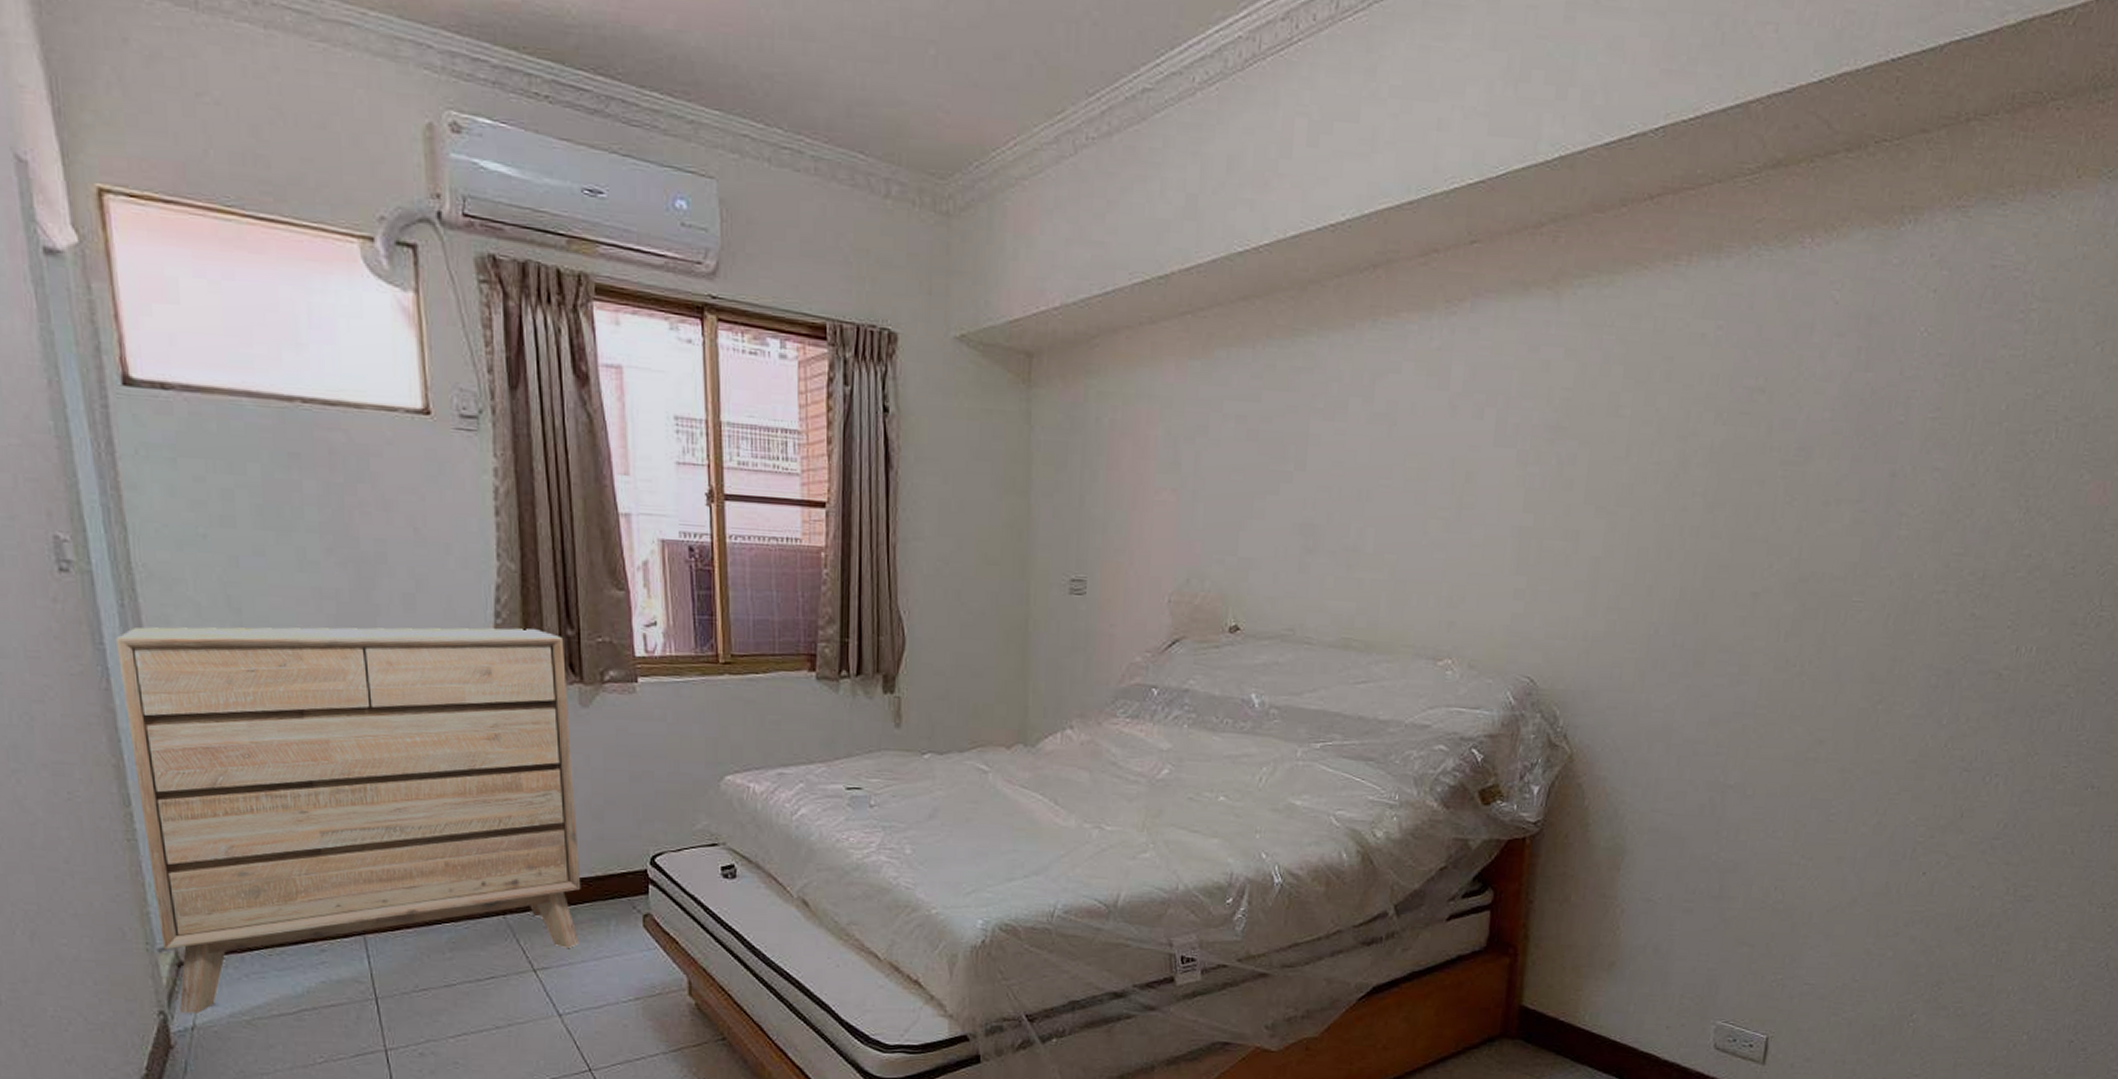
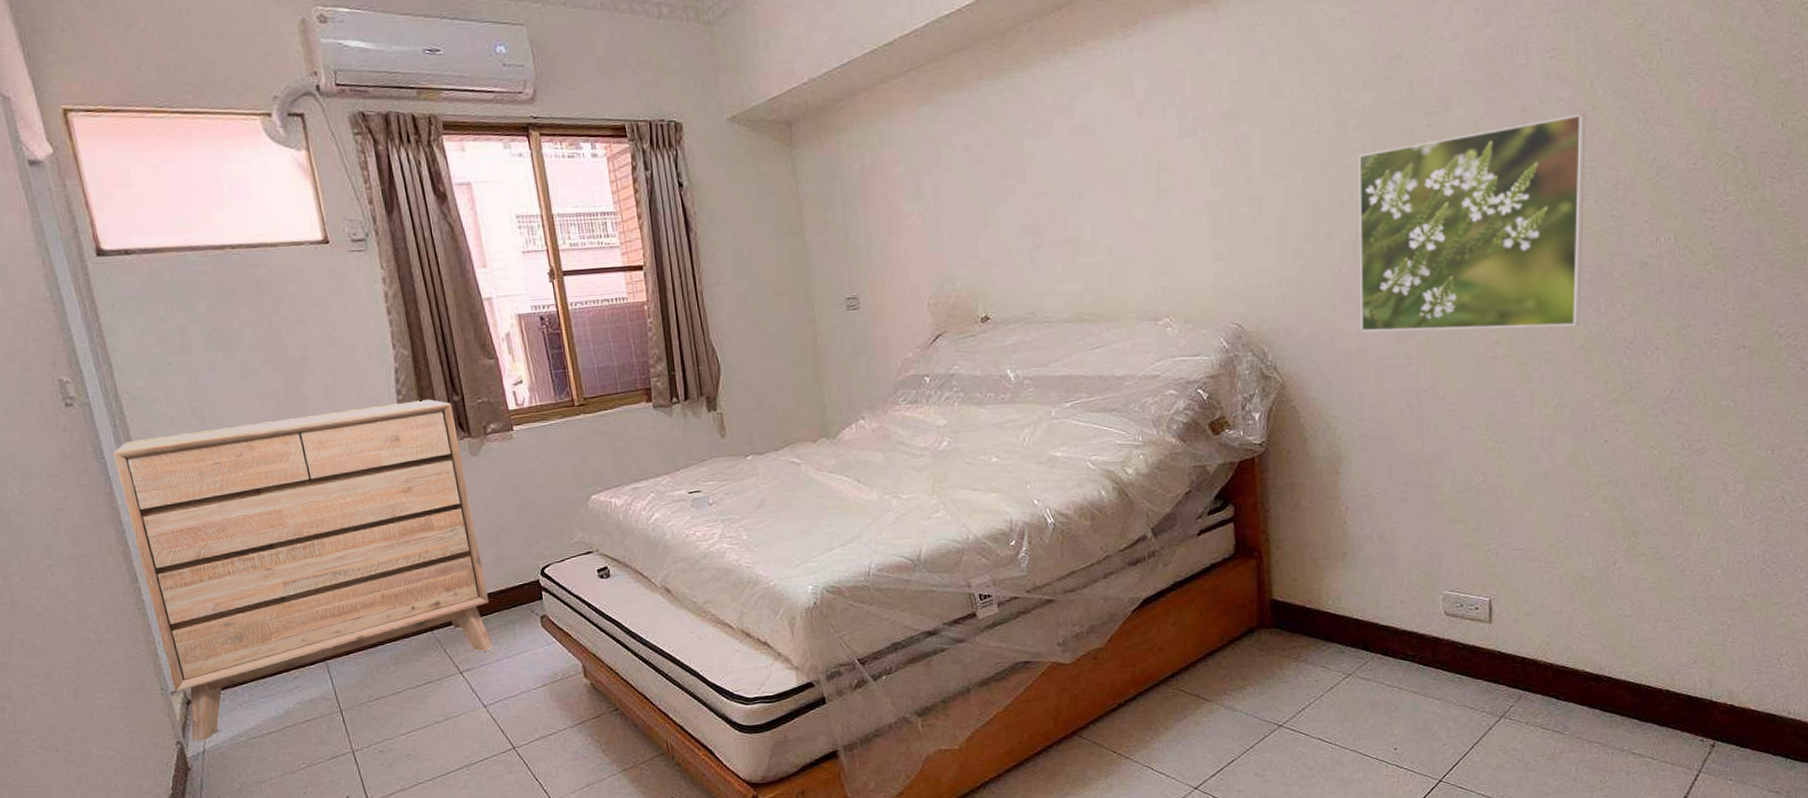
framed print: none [1669,489,1962,736] -> present [1358,113,1586,332]

